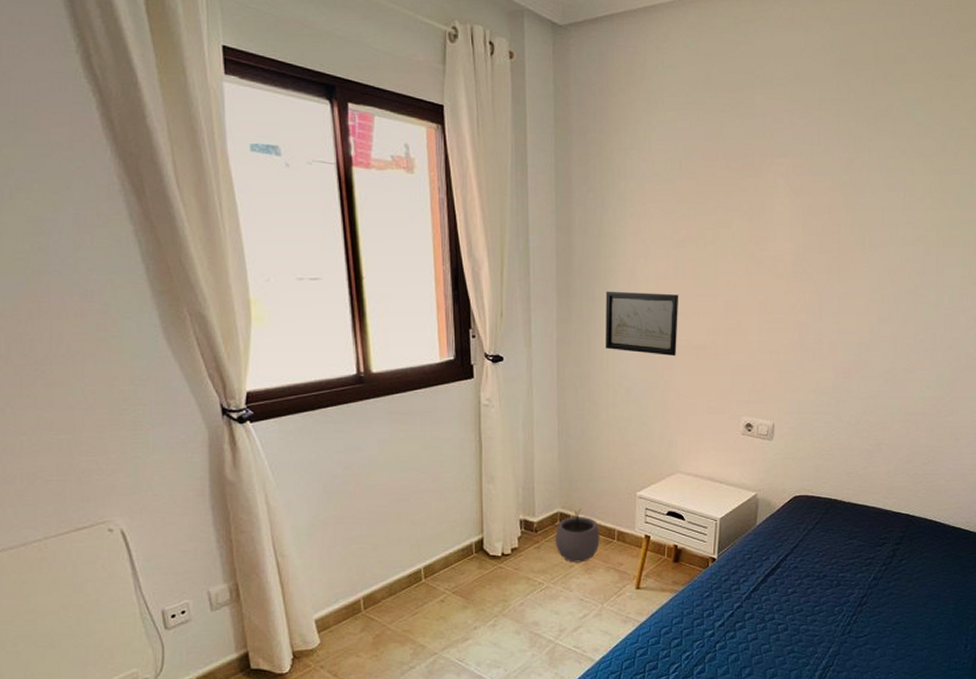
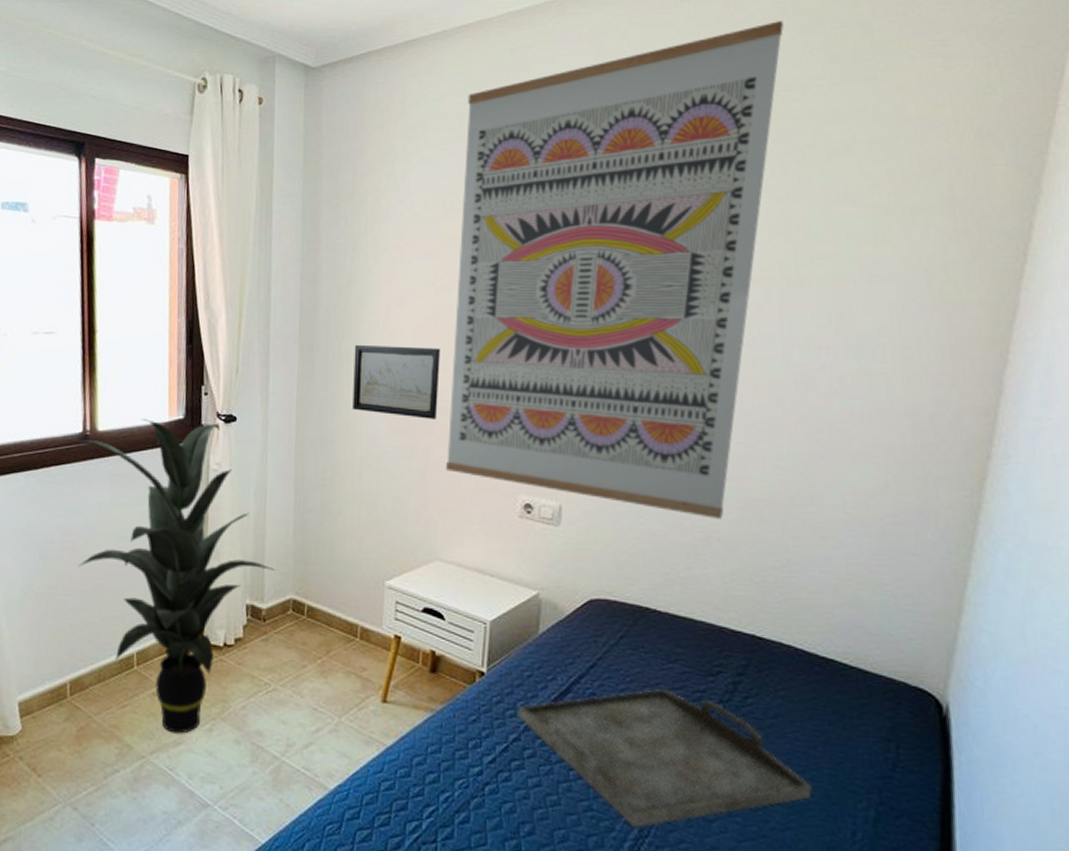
indoor plant: none [353,360,545,631] -> present [78,418,277,734]
plant pot: present [555,508,600,563] -> none [286,596,340,663]
wall art: none [683,17,949,429] -> present [445,20,784,519]
serving tray: none [740,558,941,661] -> present [518,688,812,828]

